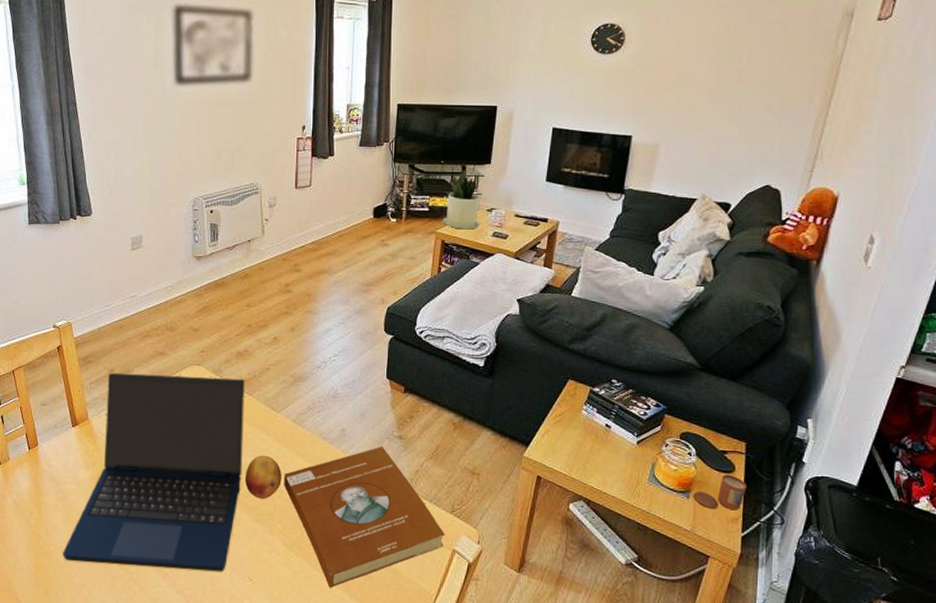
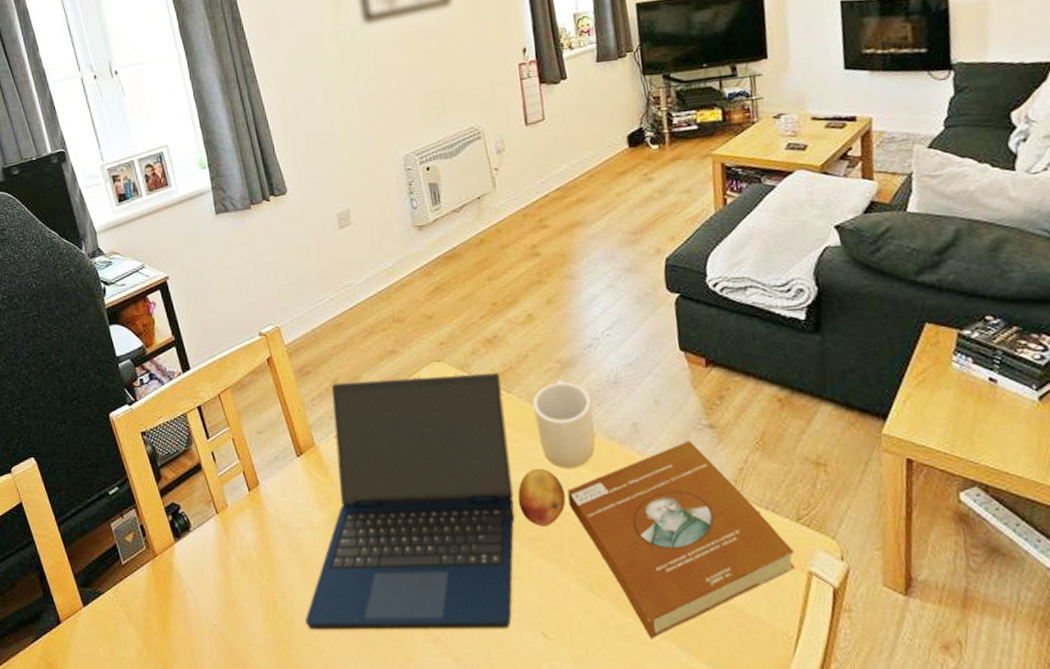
mug: none [267,389,314,458] -> present [533,379,596,468]
planter: present [443,171,481,230] -> none [718,73,768,147]

